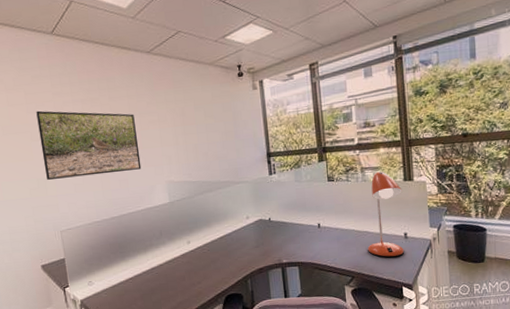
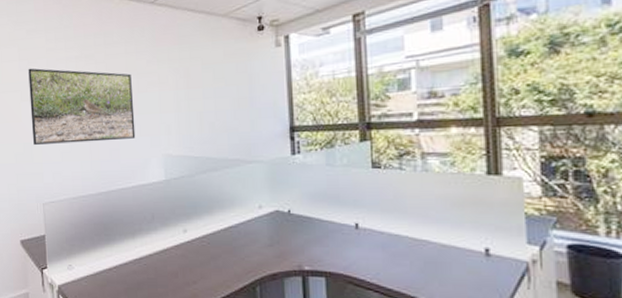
desk lamp: present [368,171,404,258] -> none [427,158,484,281]

